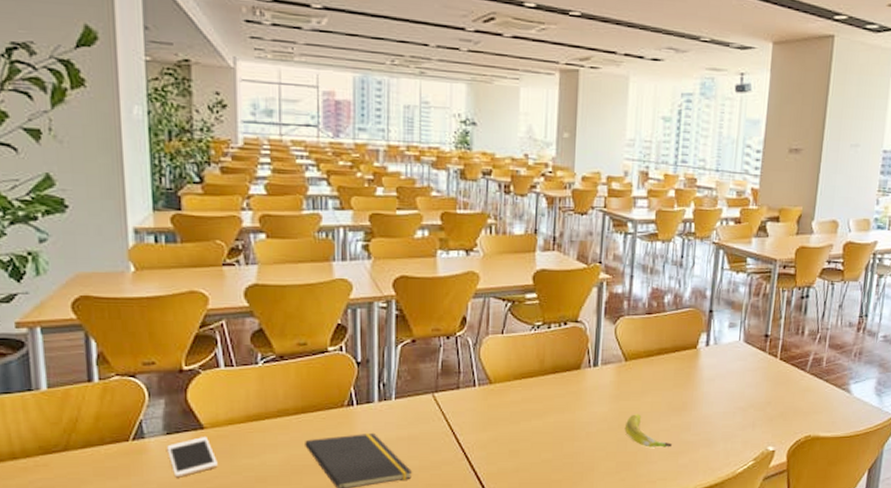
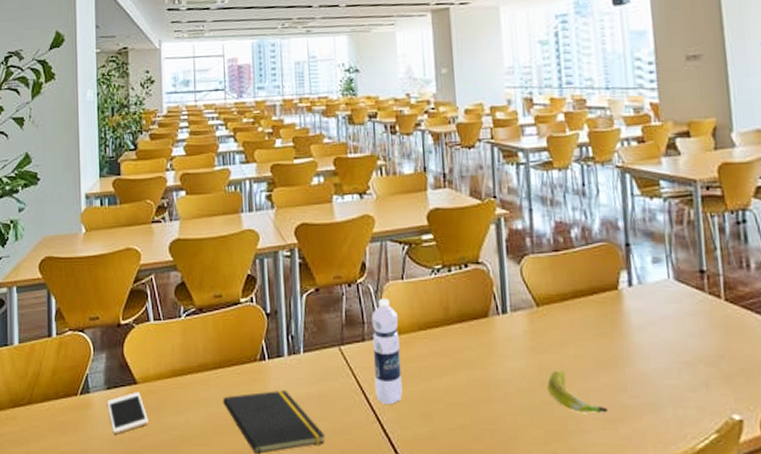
water bottle: none [466,350,494,444] -> present [372,298,403,404]

